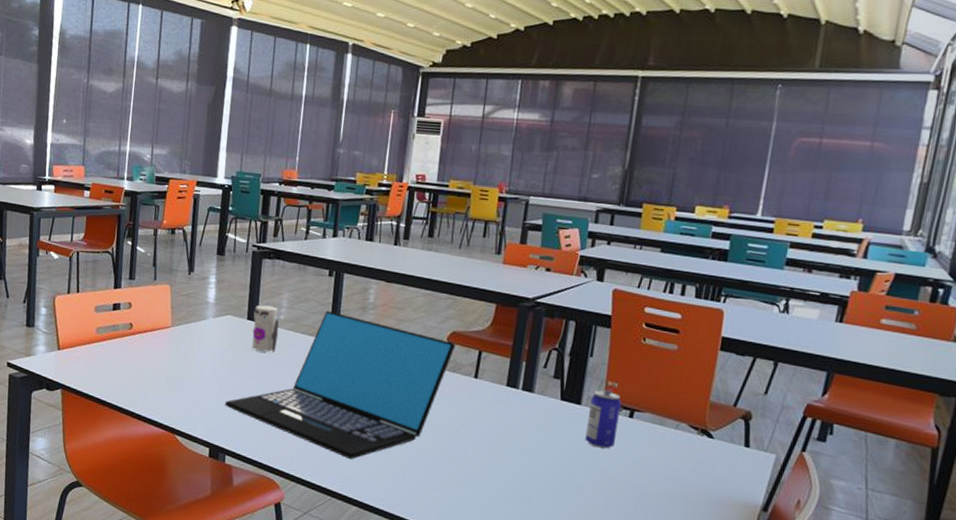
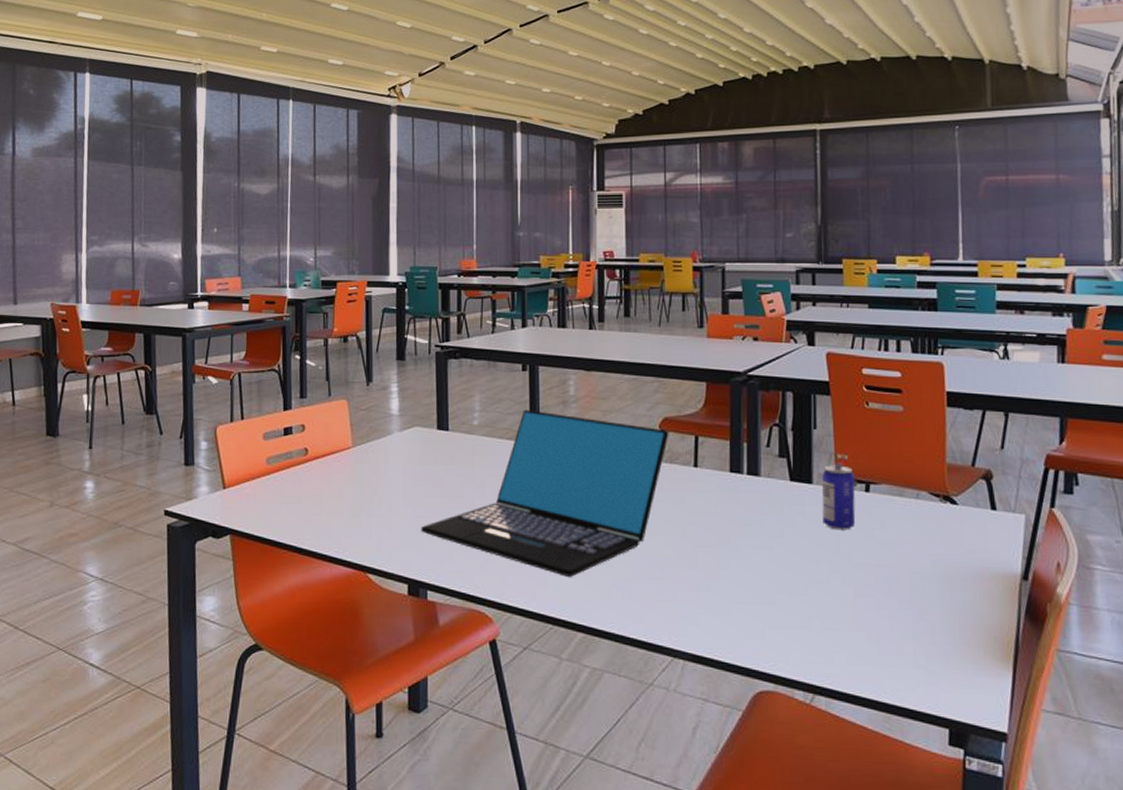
toy: present [252,305,279,354] -> none [443,411,474,465]

